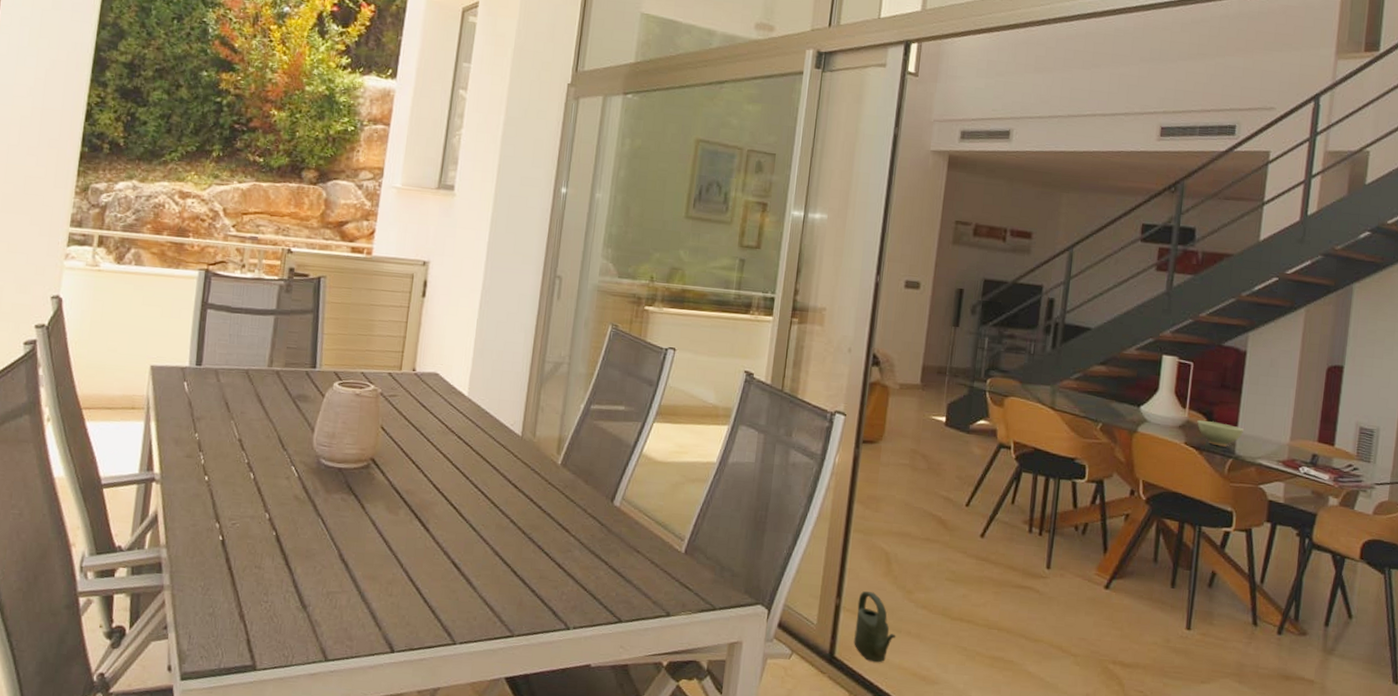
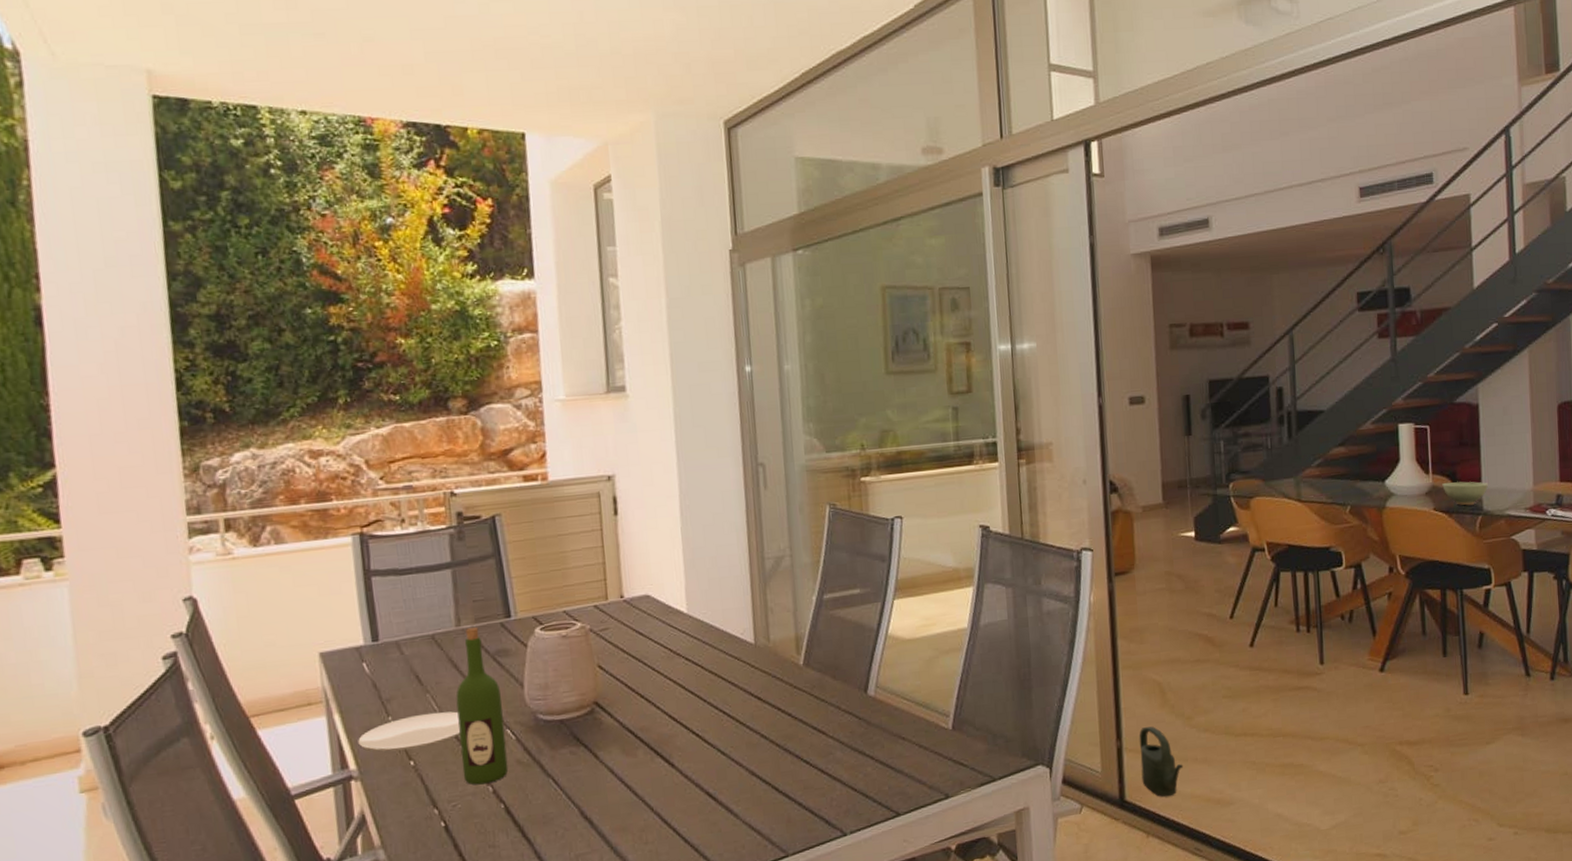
plate: none [166,436,255,466] -> present [358,711,461,752]
wine bottle: none [246,370,294,511] -> present [455,627,509,785]

